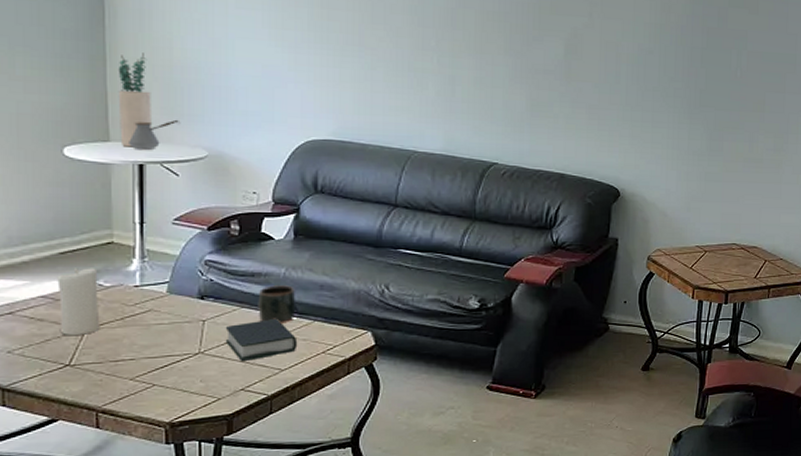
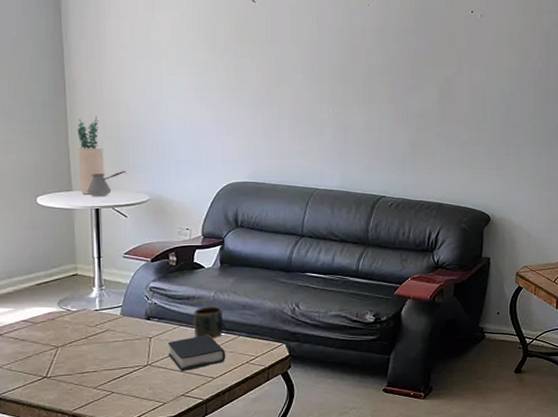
candle: present [57,268,100,336] -> none [35,296,69,353]

